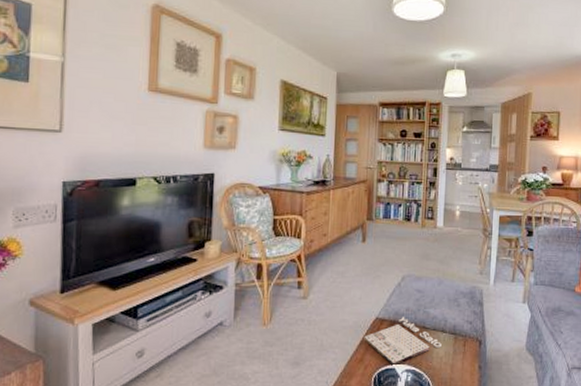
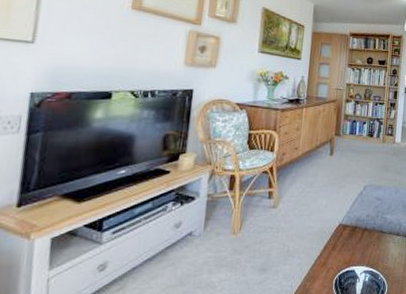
magazine: present [363,317,441,366] -> none [327,223,396,268]

